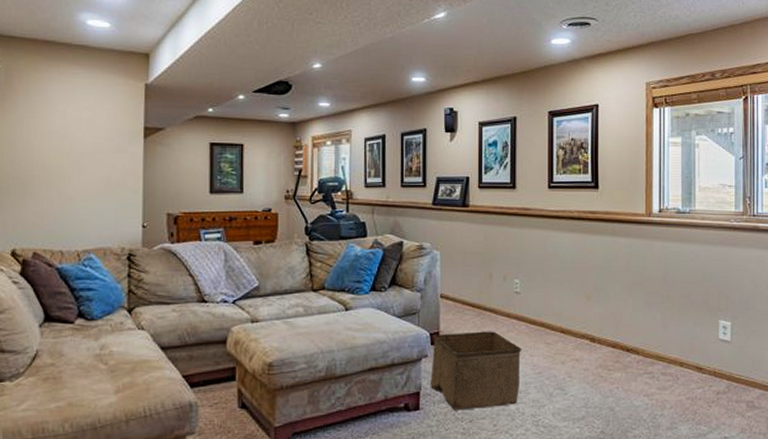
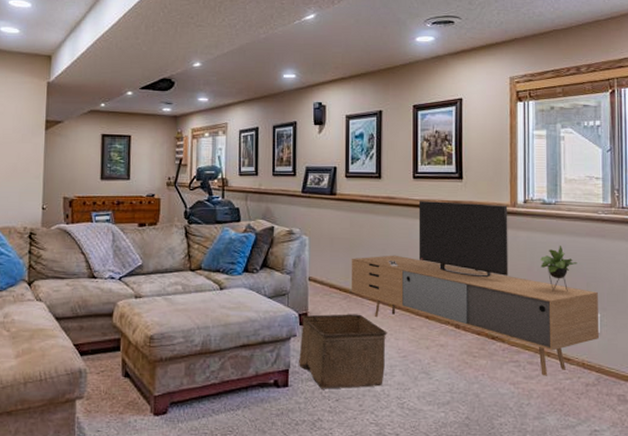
media console: none [485,212,729,386] -> present [352,201,599,376]

